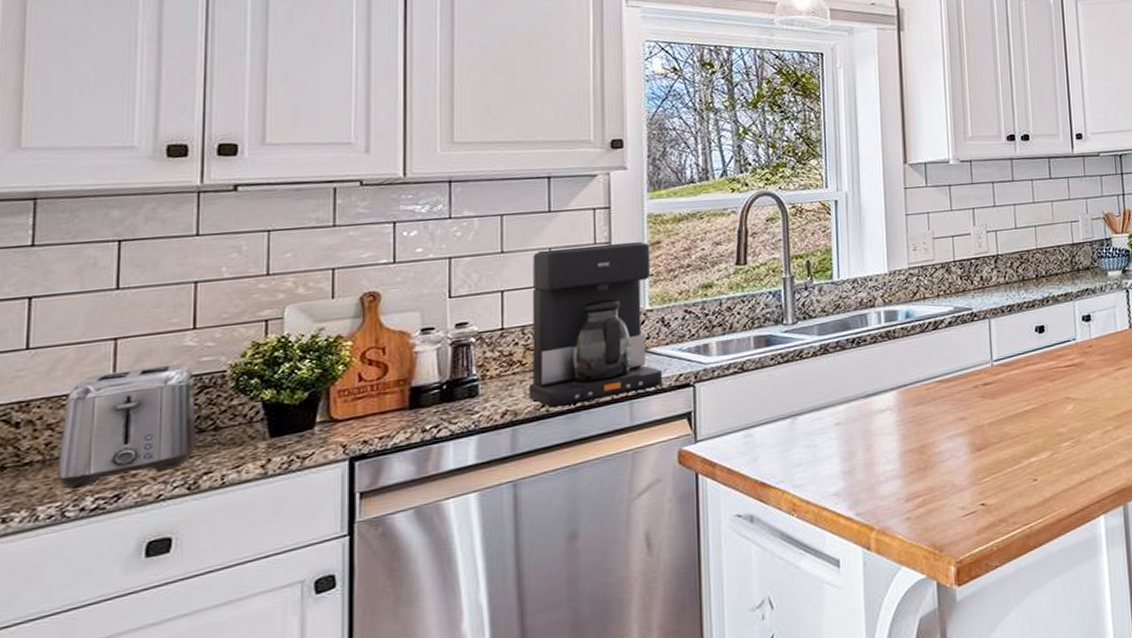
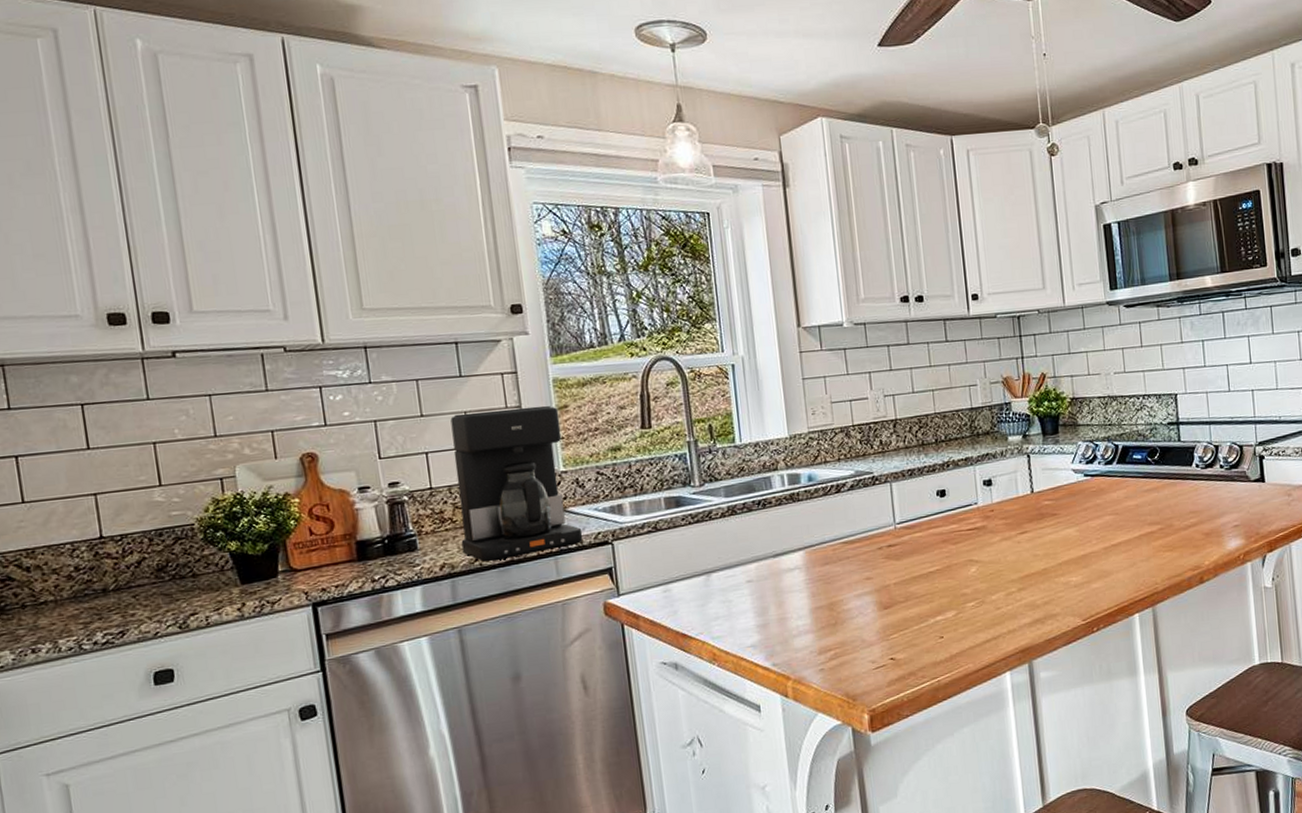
toaster: present [56,363,197,489] -> none [64,517,180,625]

